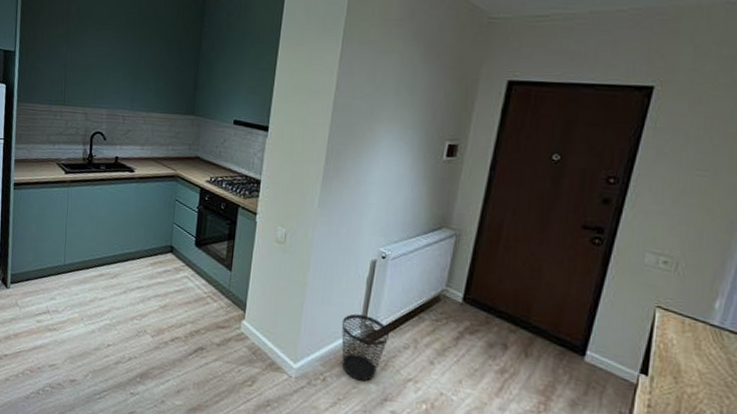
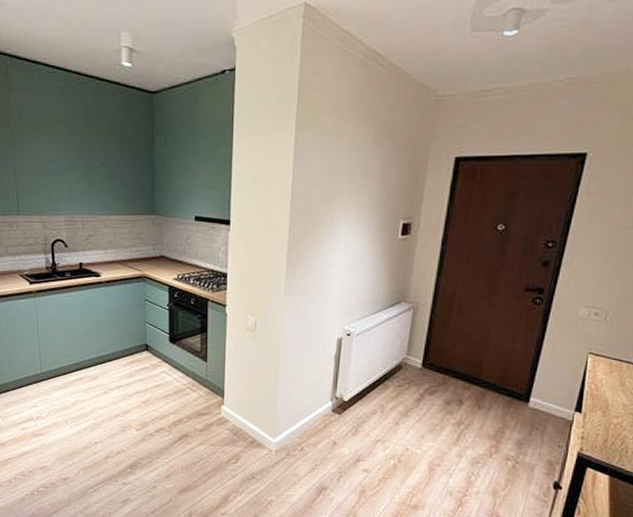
wastebasket: present [341,313,389,382] -> none [314,388,357,447]

